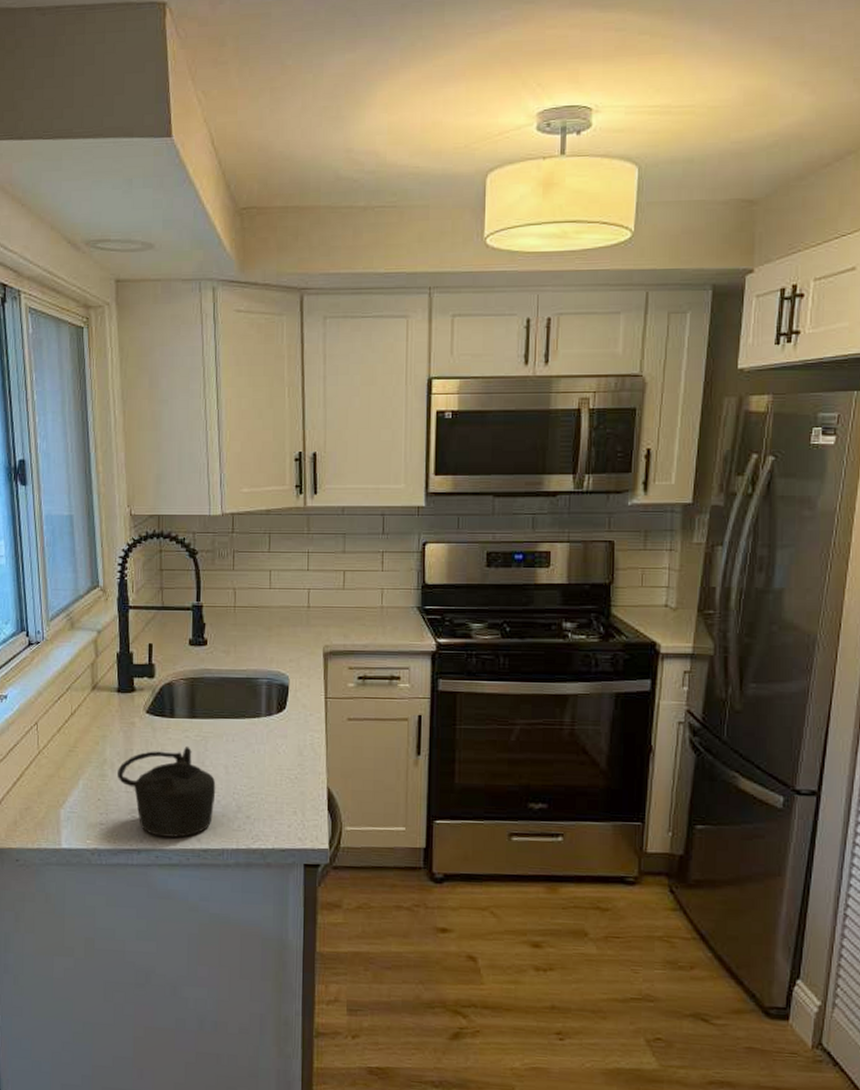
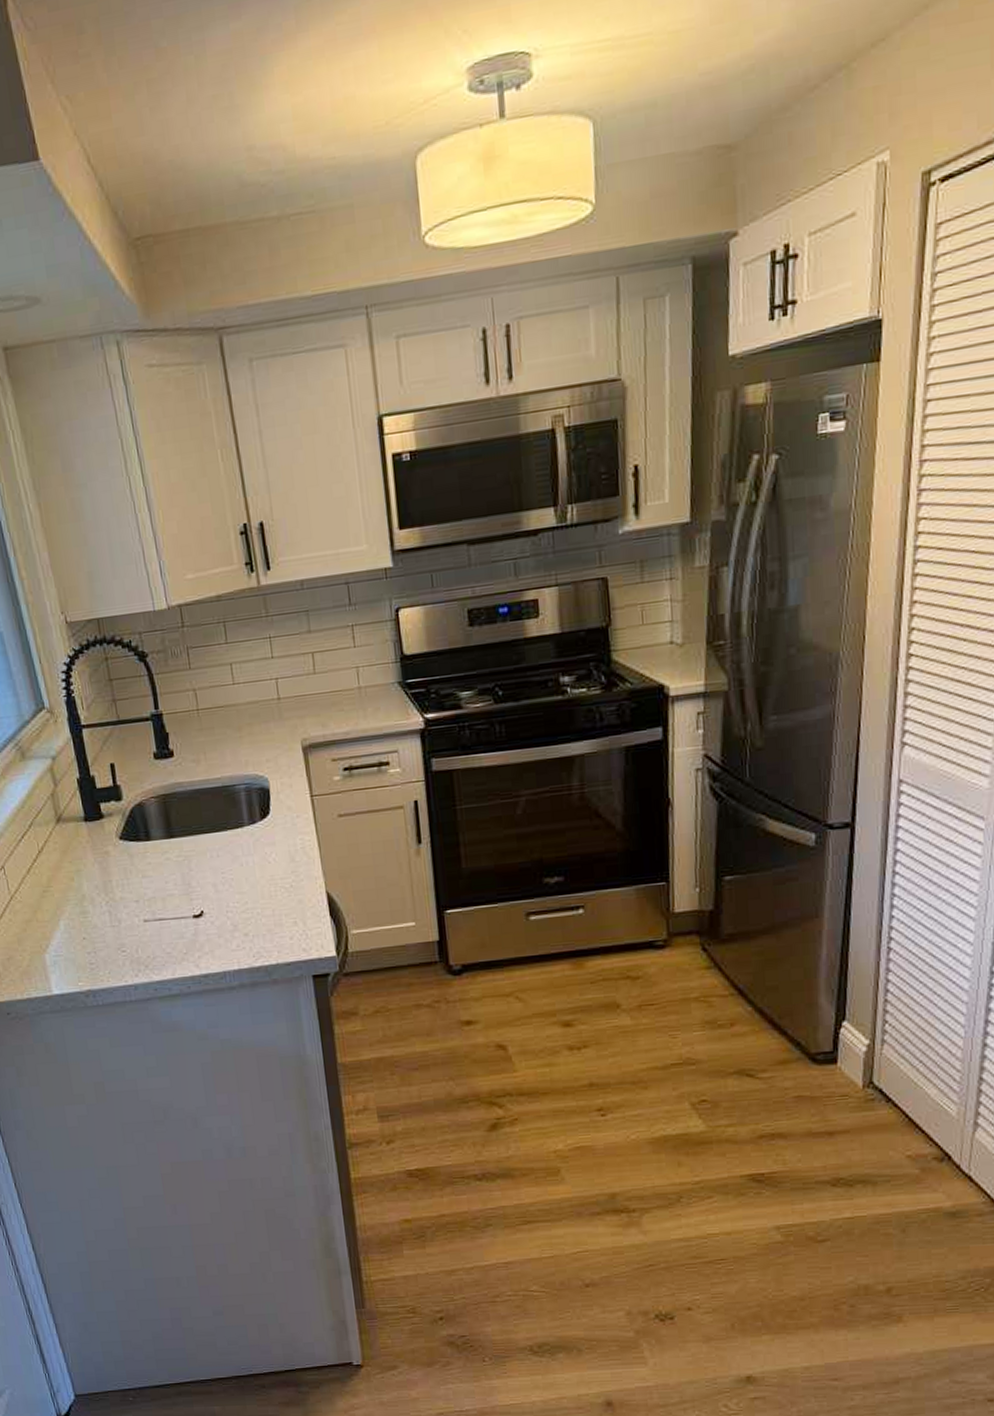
teapot: present [118,745,216,837] -> none [99,868,209,968]

